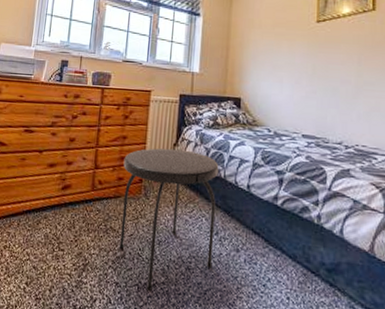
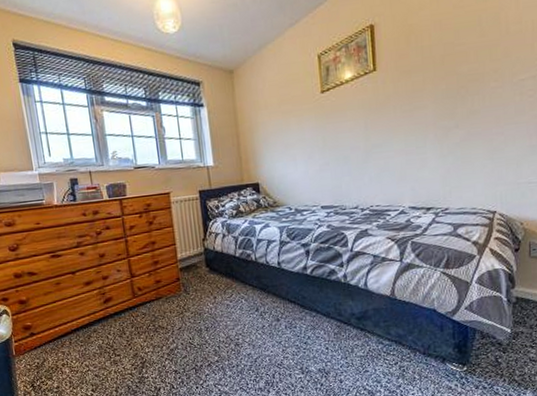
side table: present [118,148,219,292] -> none [157,242,258,371]

